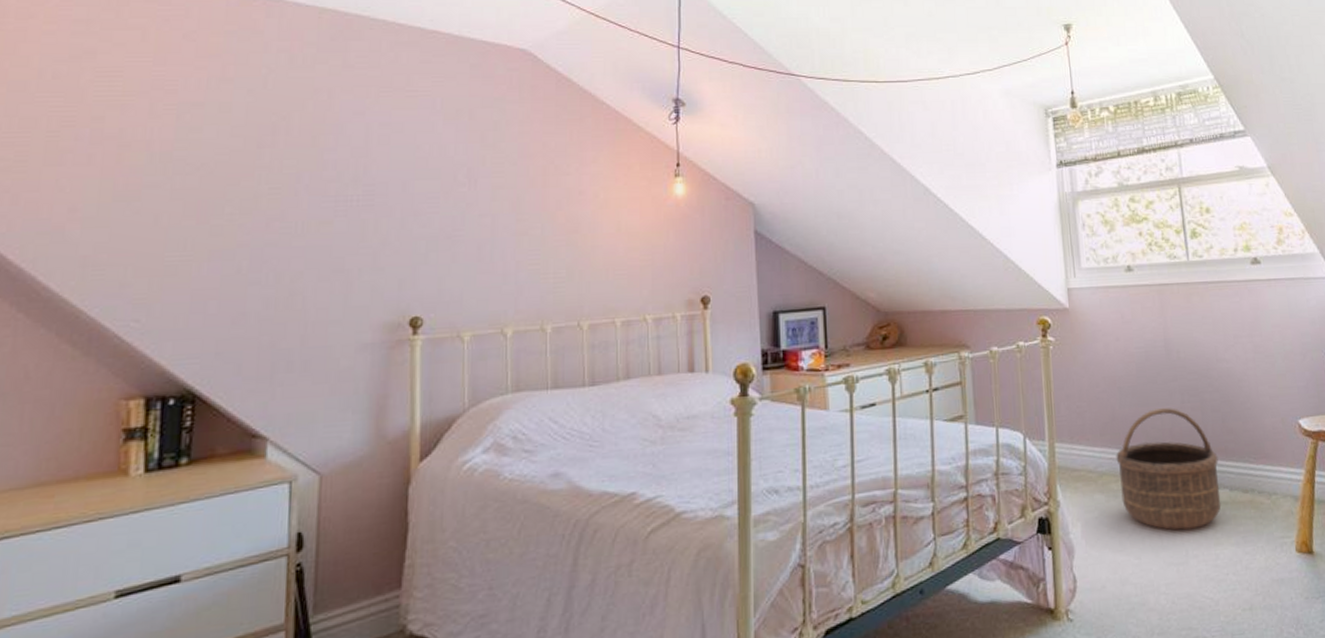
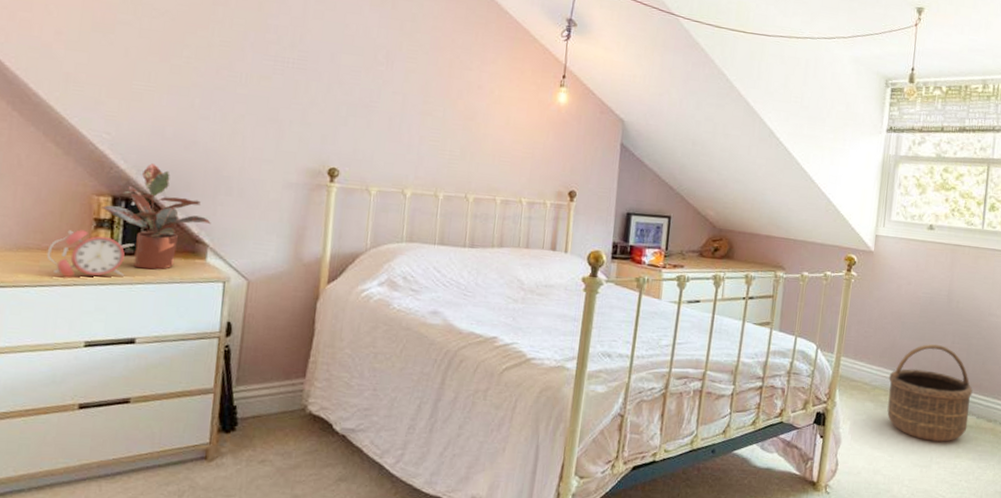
alarm clock: none [63,446,175,510] -> present [46,230,134,277]
potted plant: none [132,348,270,483] -> present [102,163,211,270]

